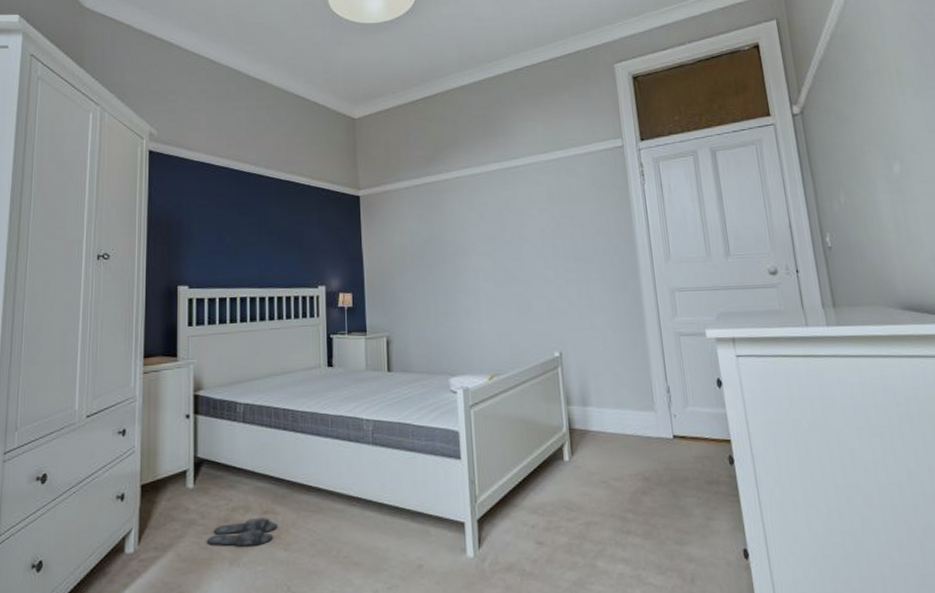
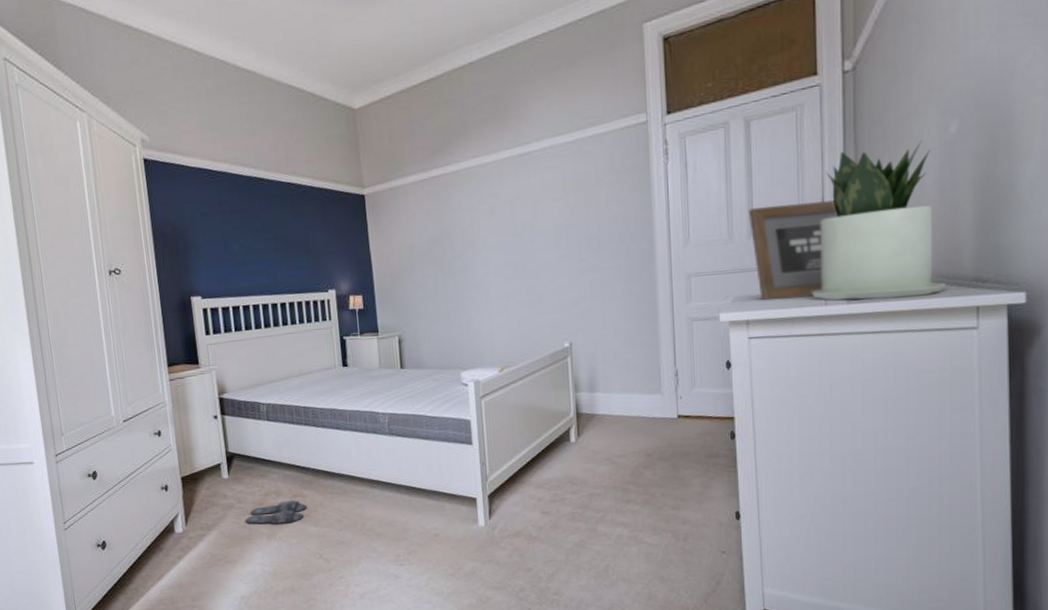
picture frame: none [722,226,806,319] -> present [748,200,838,301]
planter: none [789,177,918,323] -> present [810,140,947,300]

